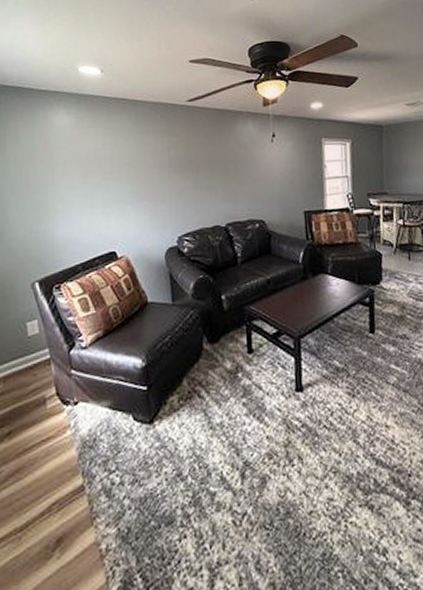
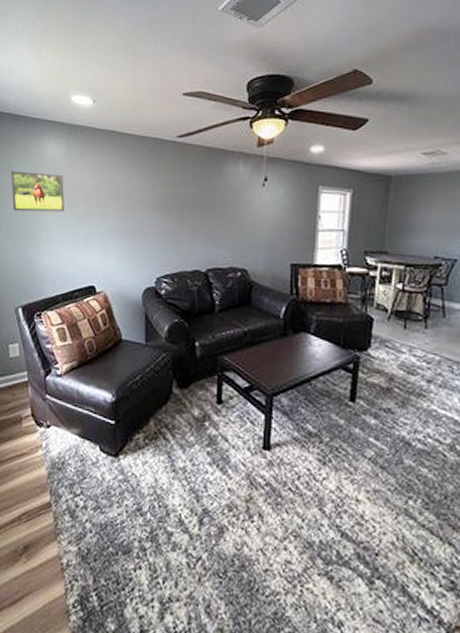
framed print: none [19,143,78,184] -> present [11,171,65,212]

